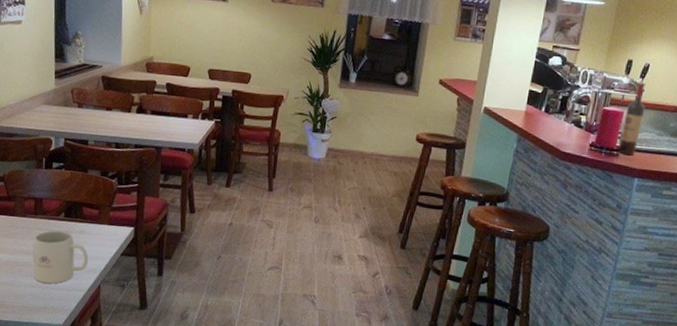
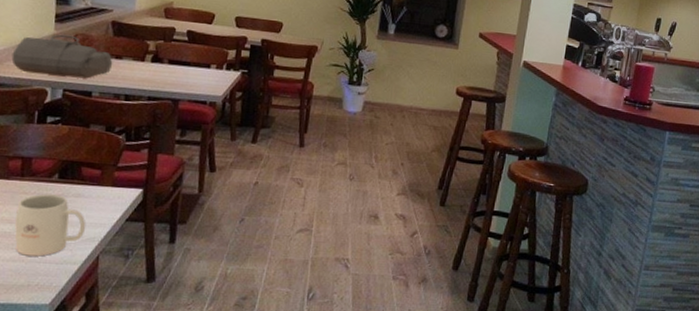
handbag: none [22,89,104,129] -> present [11,34,113,79]
wine bottle: present [617,82,646,156] -> none [649,39,674,110]

